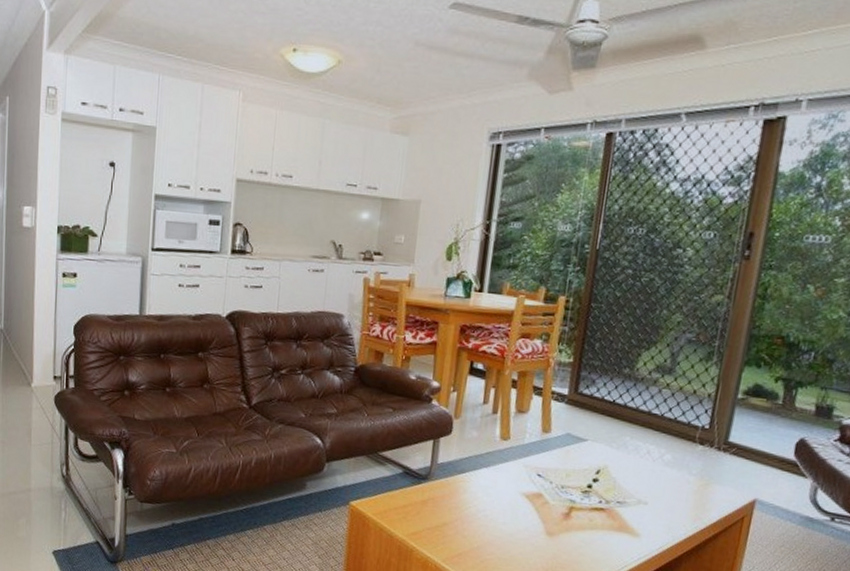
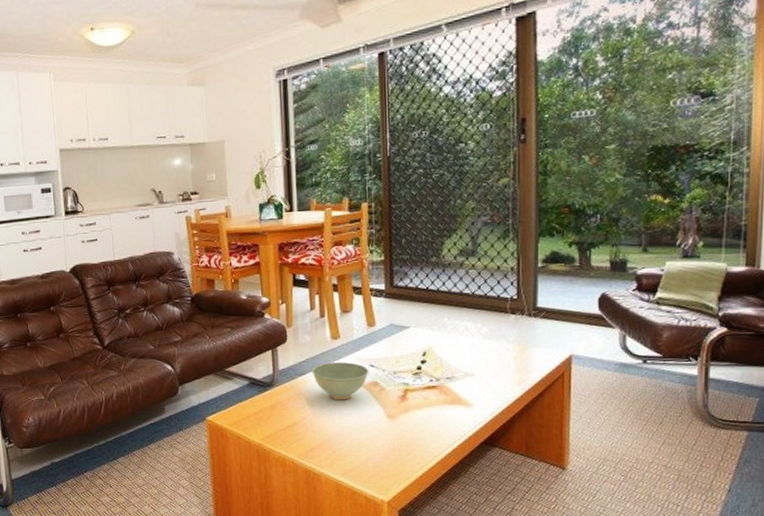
bowl: none [472,464,536,508] -> present [311,361,369,401]

